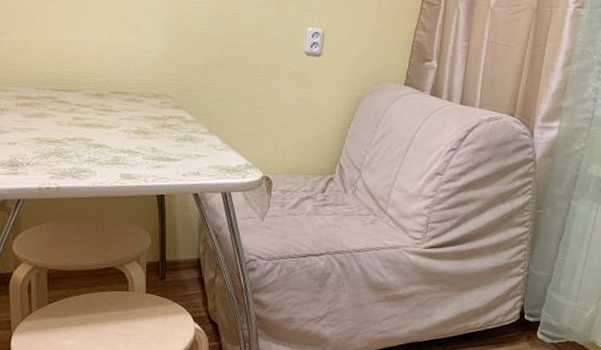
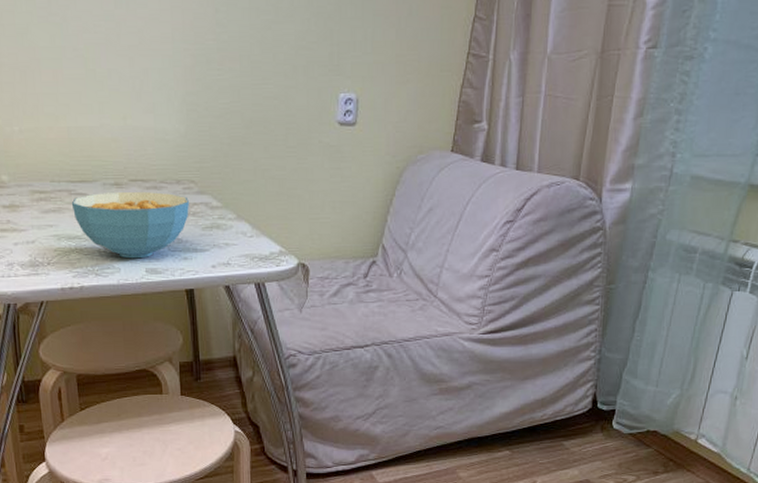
cereal bowl: none [54,102,166,164] -> present [71,192,190,259]

